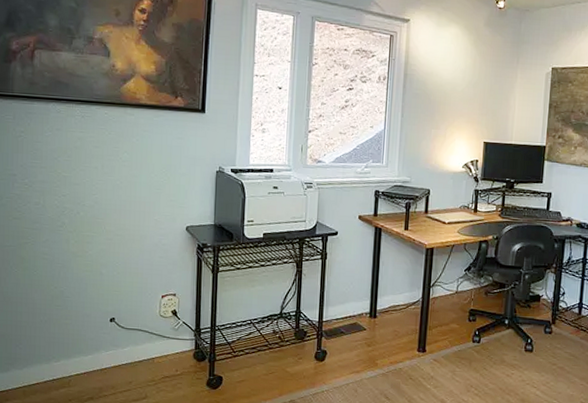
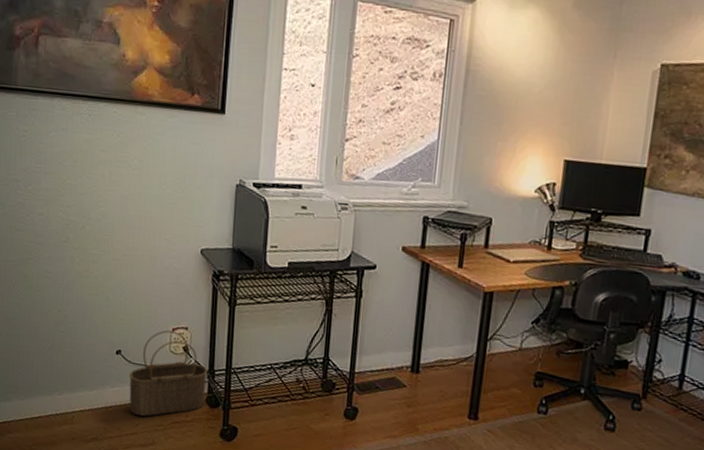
wicker basket: none [122,297,195,374] -> present [128,330,208,417]

